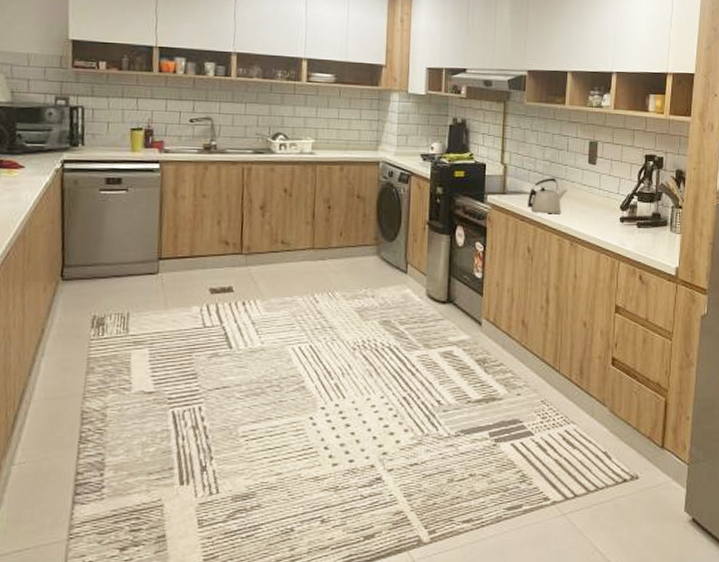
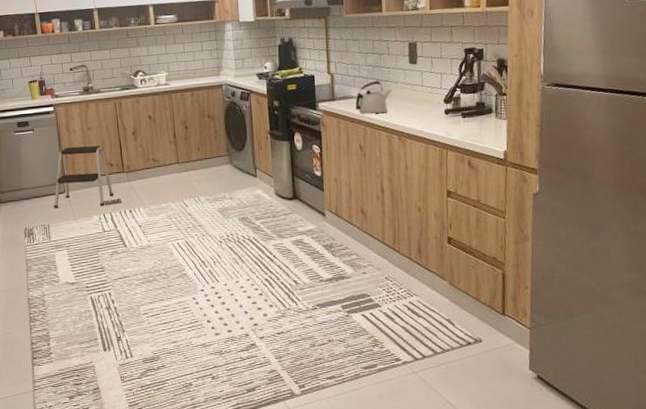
step stool: none [139,216,225,294] -> present [54,145,114,209]

